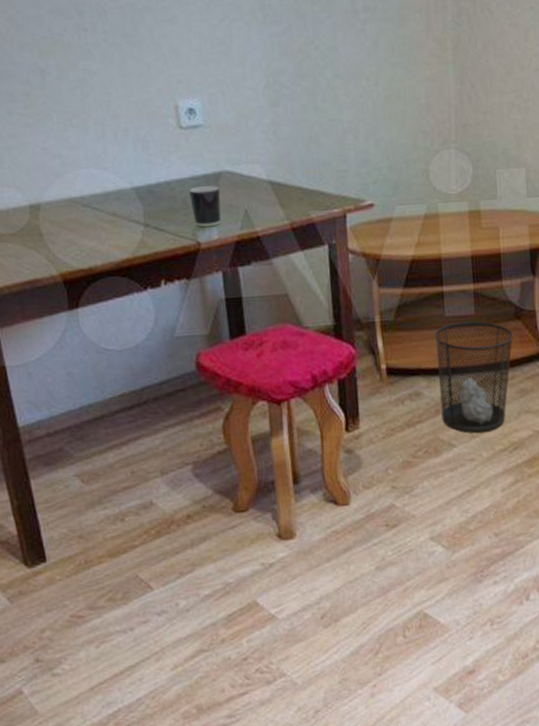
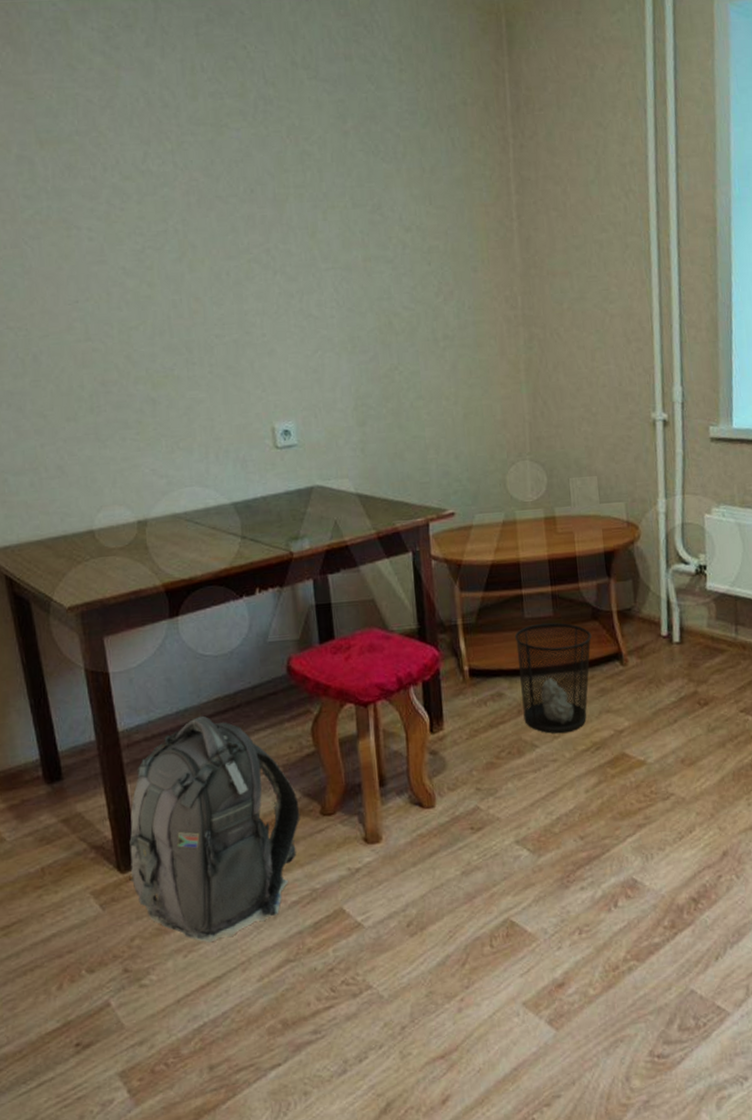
backpack: none [35,411,212,634] -> present [129,715,300,943]
mug: present [189,185,222,228] -> none [283,499,313,538]

